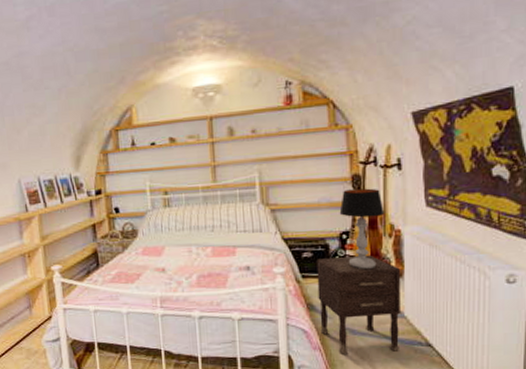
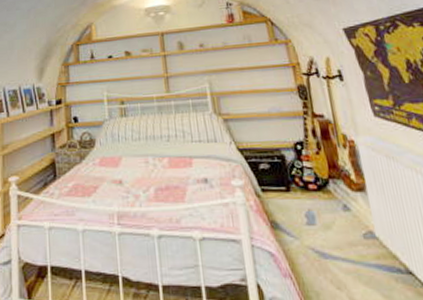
nightstand: present [317,254,401,356] -> none [274,166,378,285]
table lamp: present [339,188,385,270] -> none [290,98,336,183]

